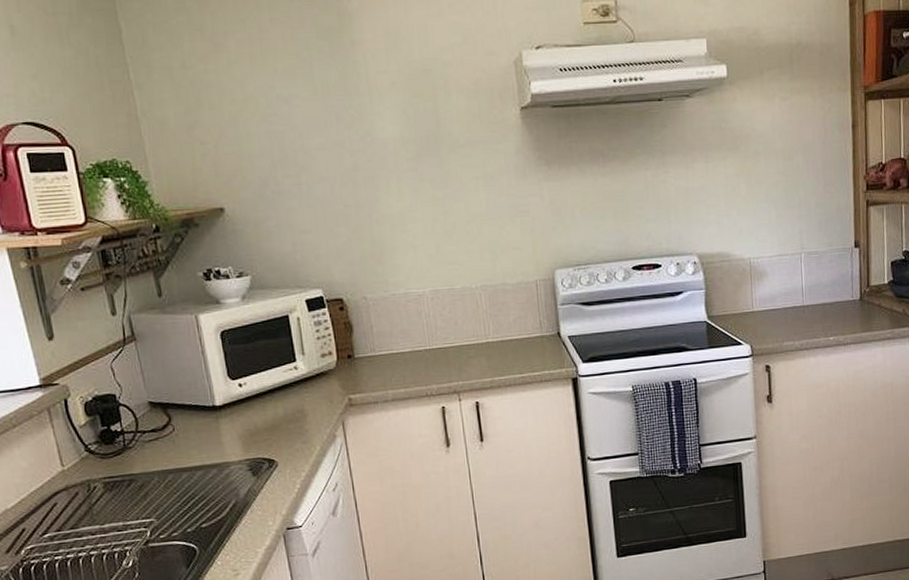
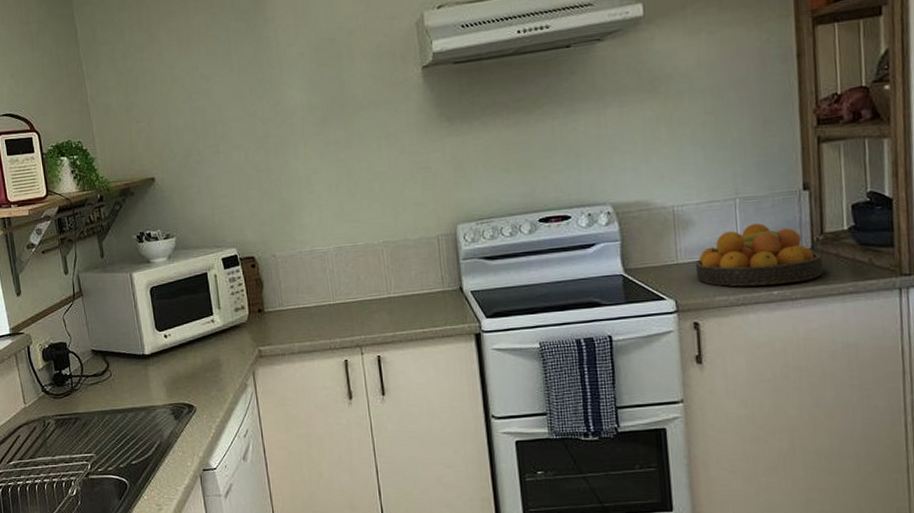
fruit bowl: none [767,276,869,333] -> present [695,223,824,287]

